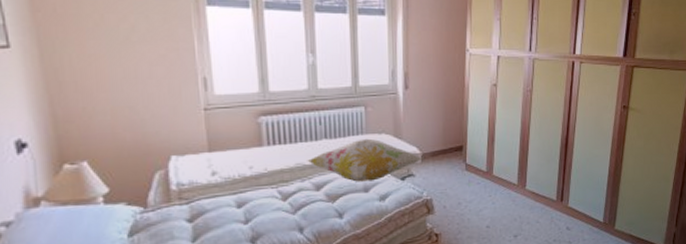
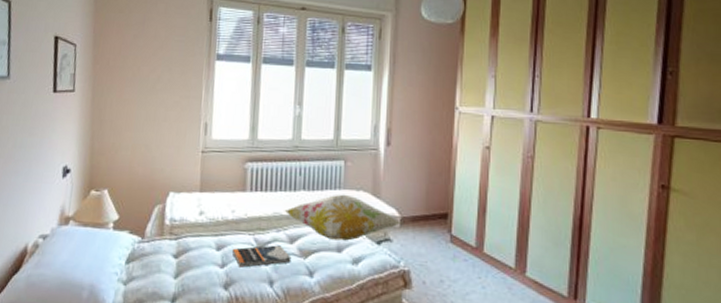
book: none [254,194,320,221] -> present [231,245,292,268]

